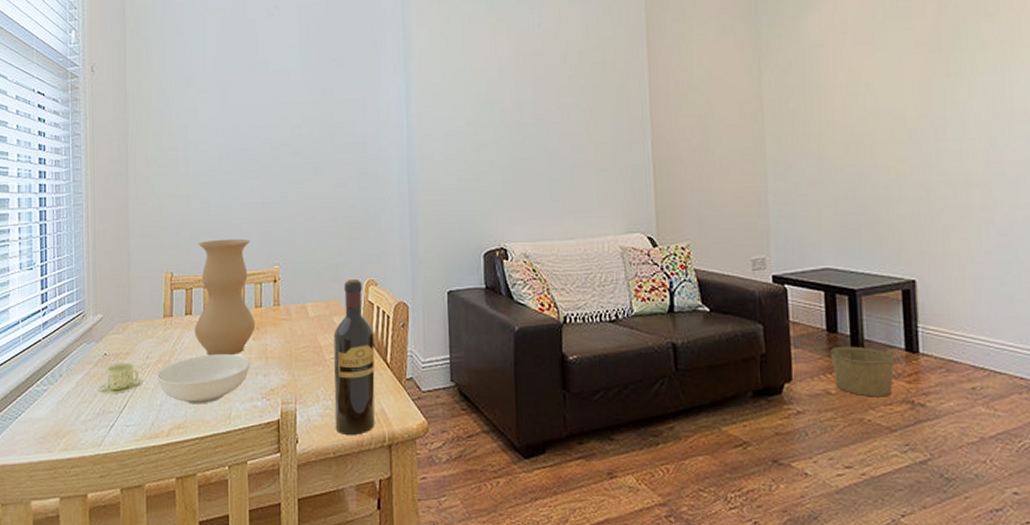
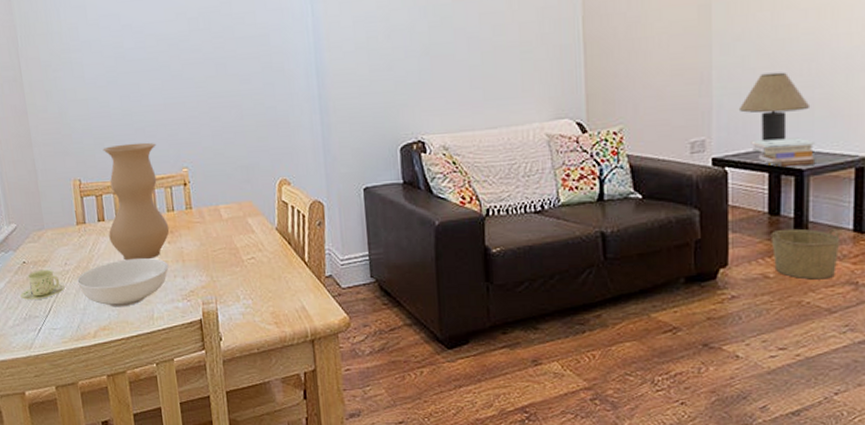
wine bottle: present [333,278,375,435] -> none [249,178,297,331]
table lamp: none [793,198,858,262] -> present [738,72,811,141]
books: none [806,259,866,286] -> present [751,137,816,167]

